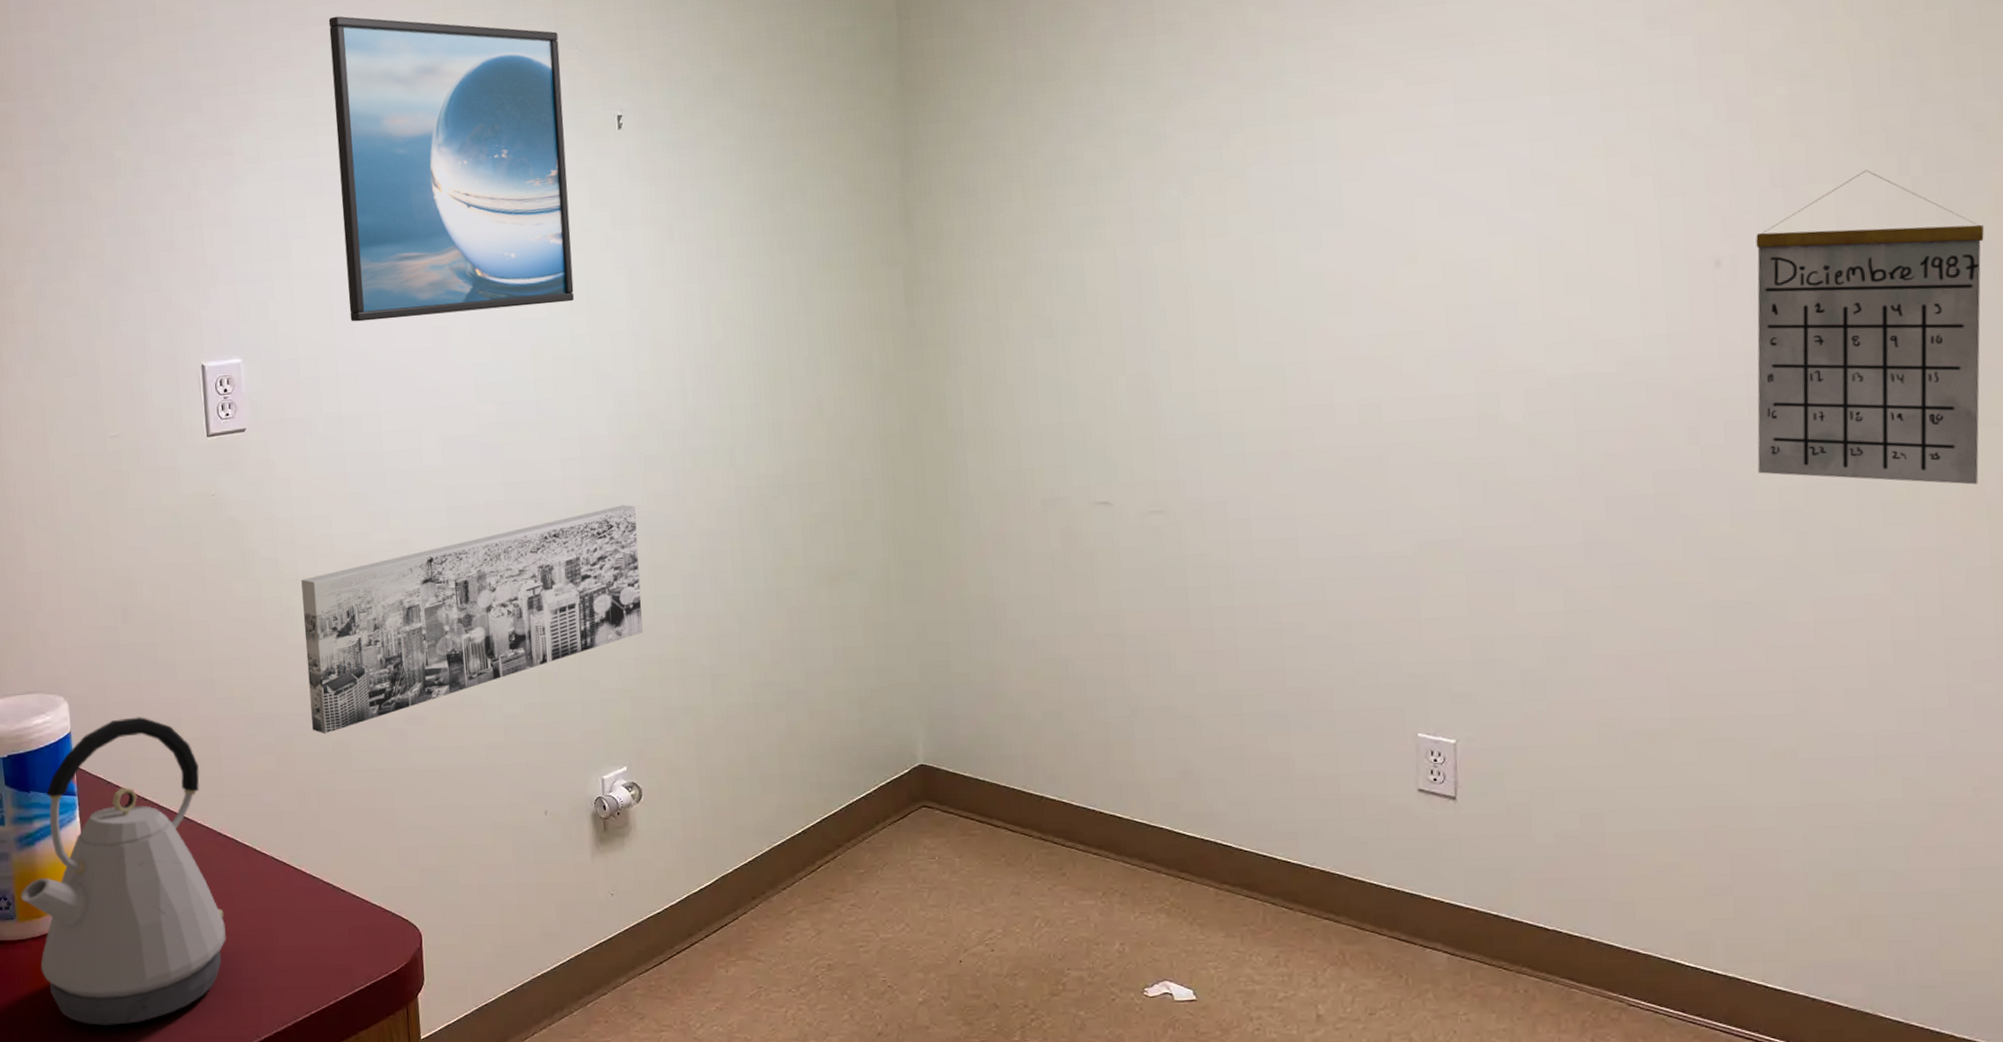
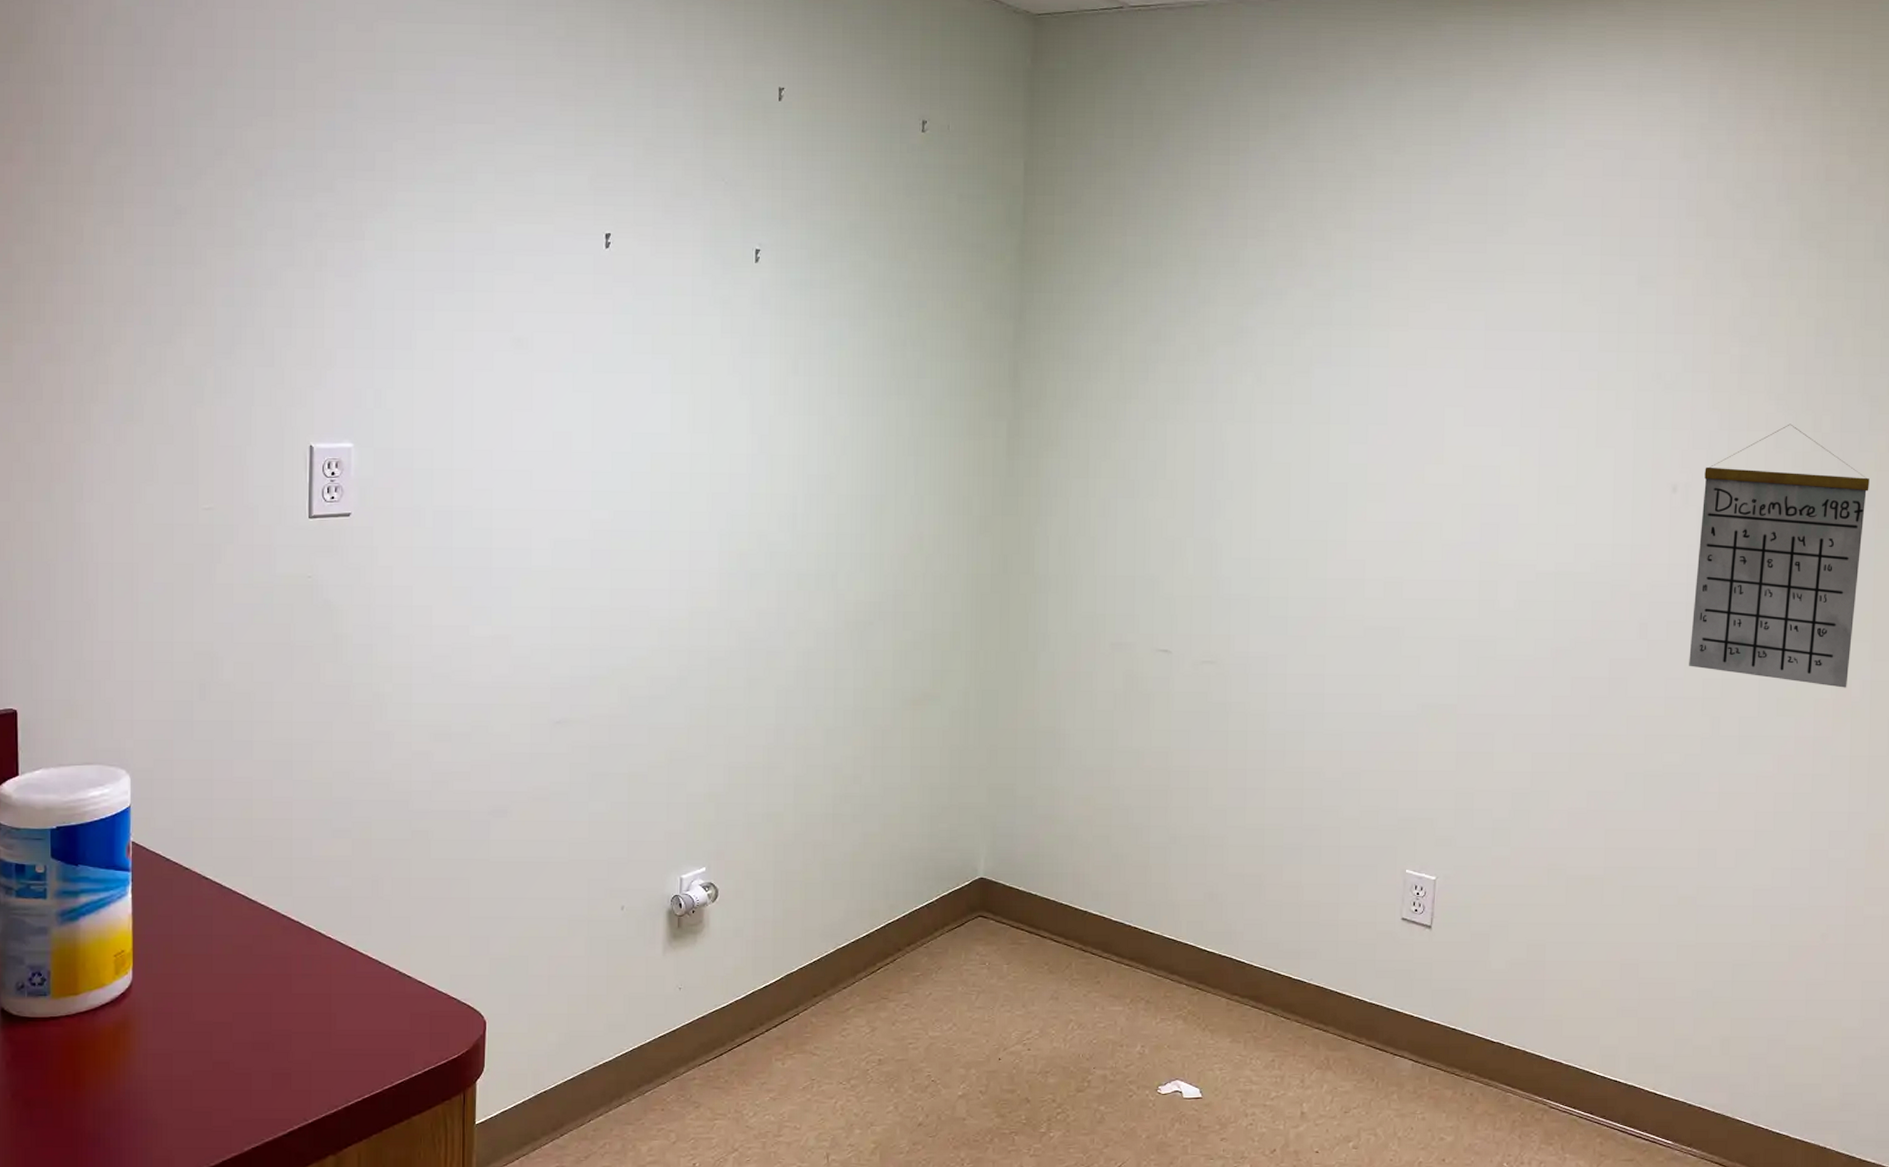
kettle: present [20,717,226,1025] -> none [57,795,281,1106]
wall art: present [301,505,643,734] -> none [393,619,737,822]
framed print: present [328,16,575,322] -> none [471,117,705,421]

